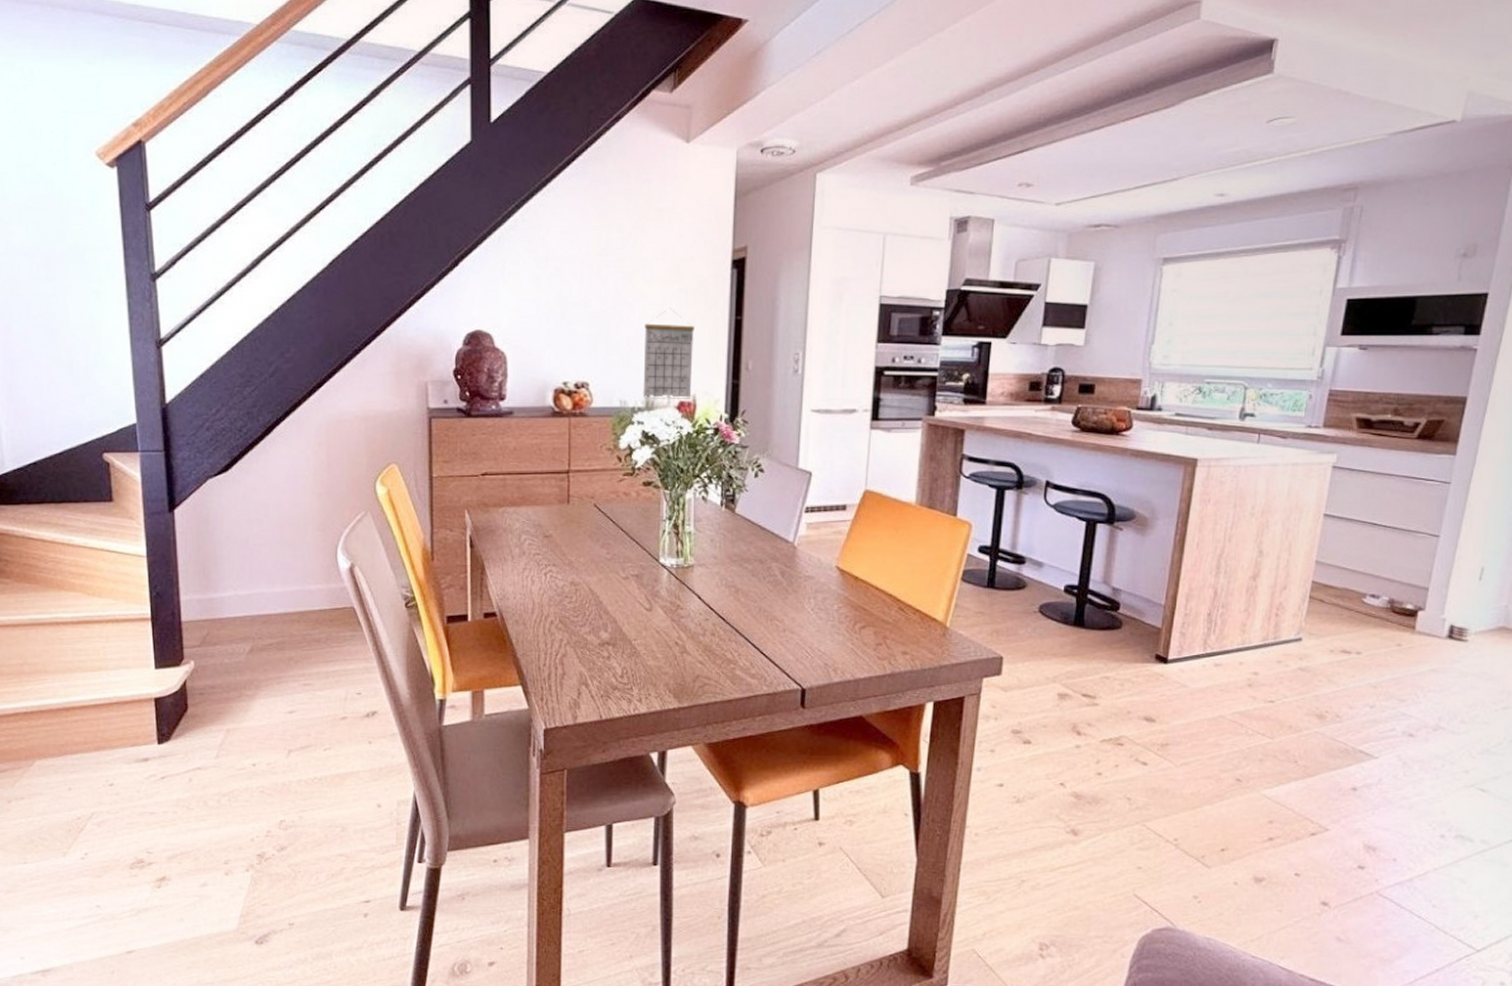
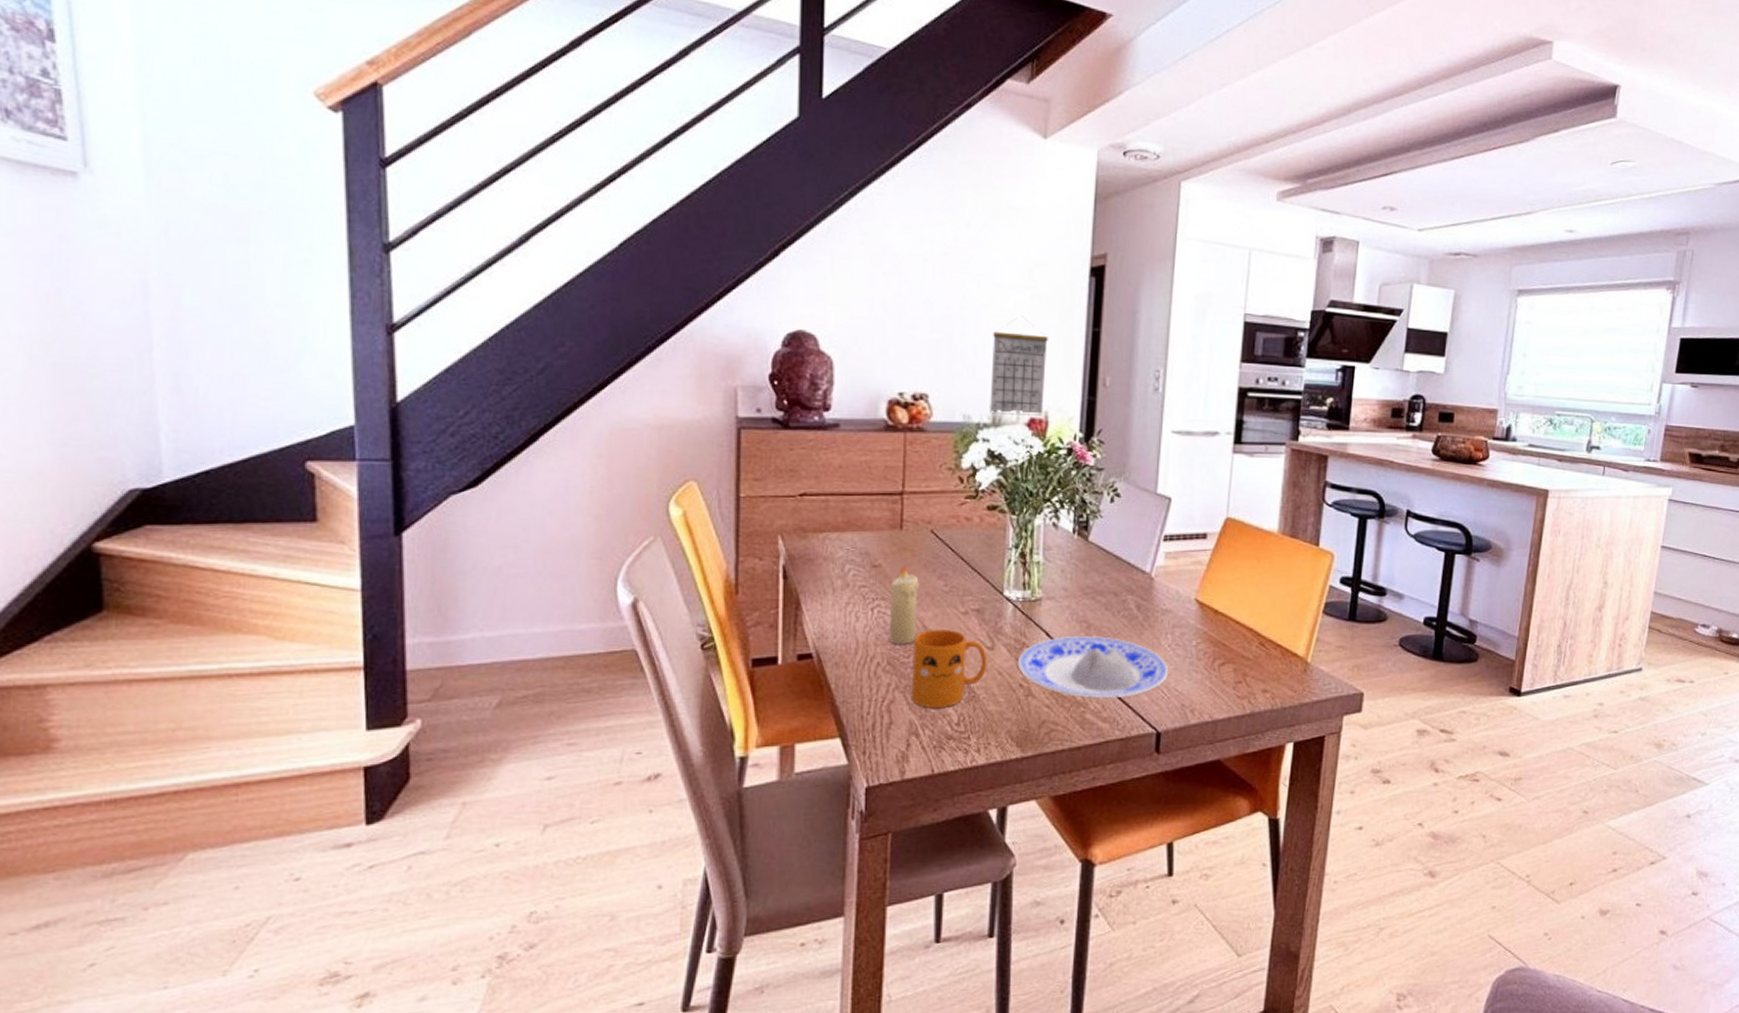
candle: none [560,535,585,606] -> present [888,565,919,646]
mug: none [581,592,646,662] -> present [912,629,988,709]
plate: none [673,600,812,656] -> present [1017,636,1169,698]

